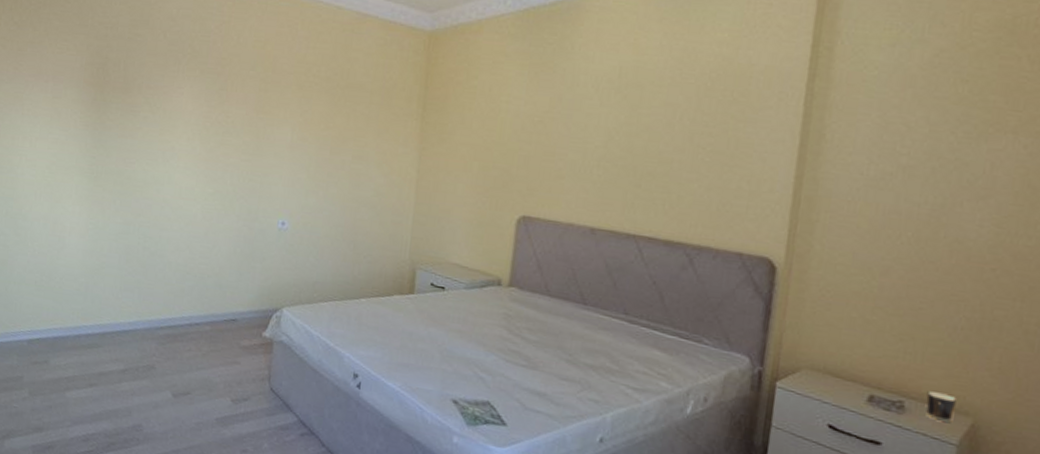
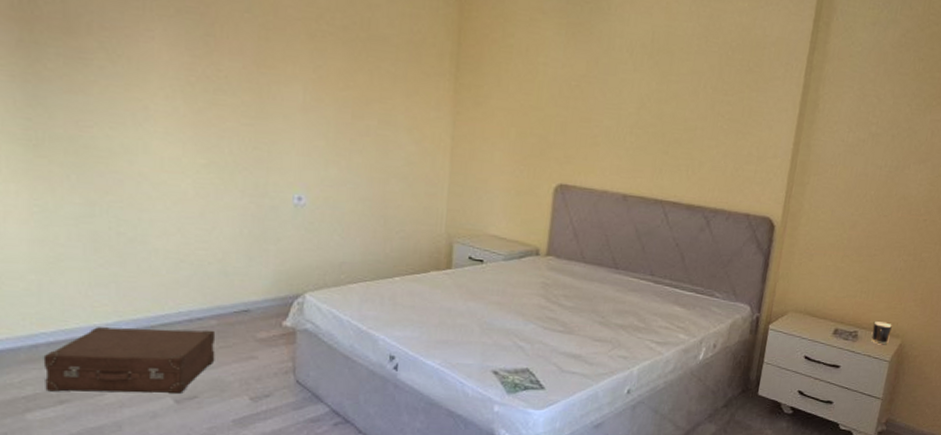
suitcase: none [81,324,209,389] -> present [43,327,216,393]

